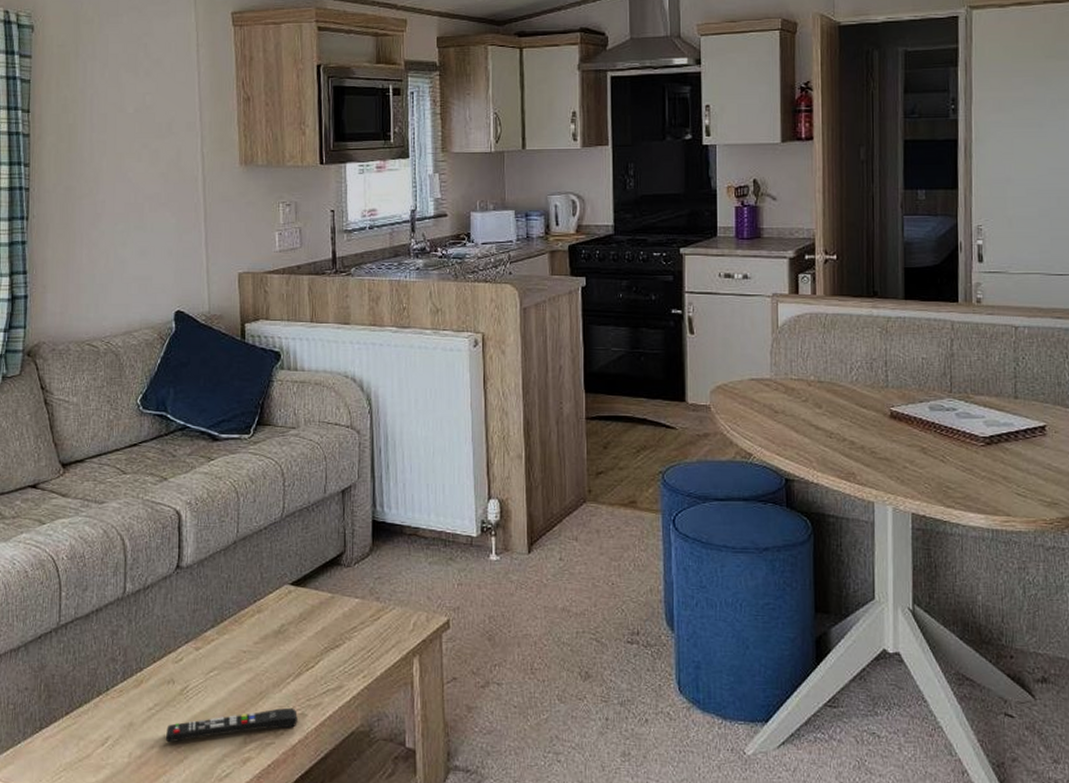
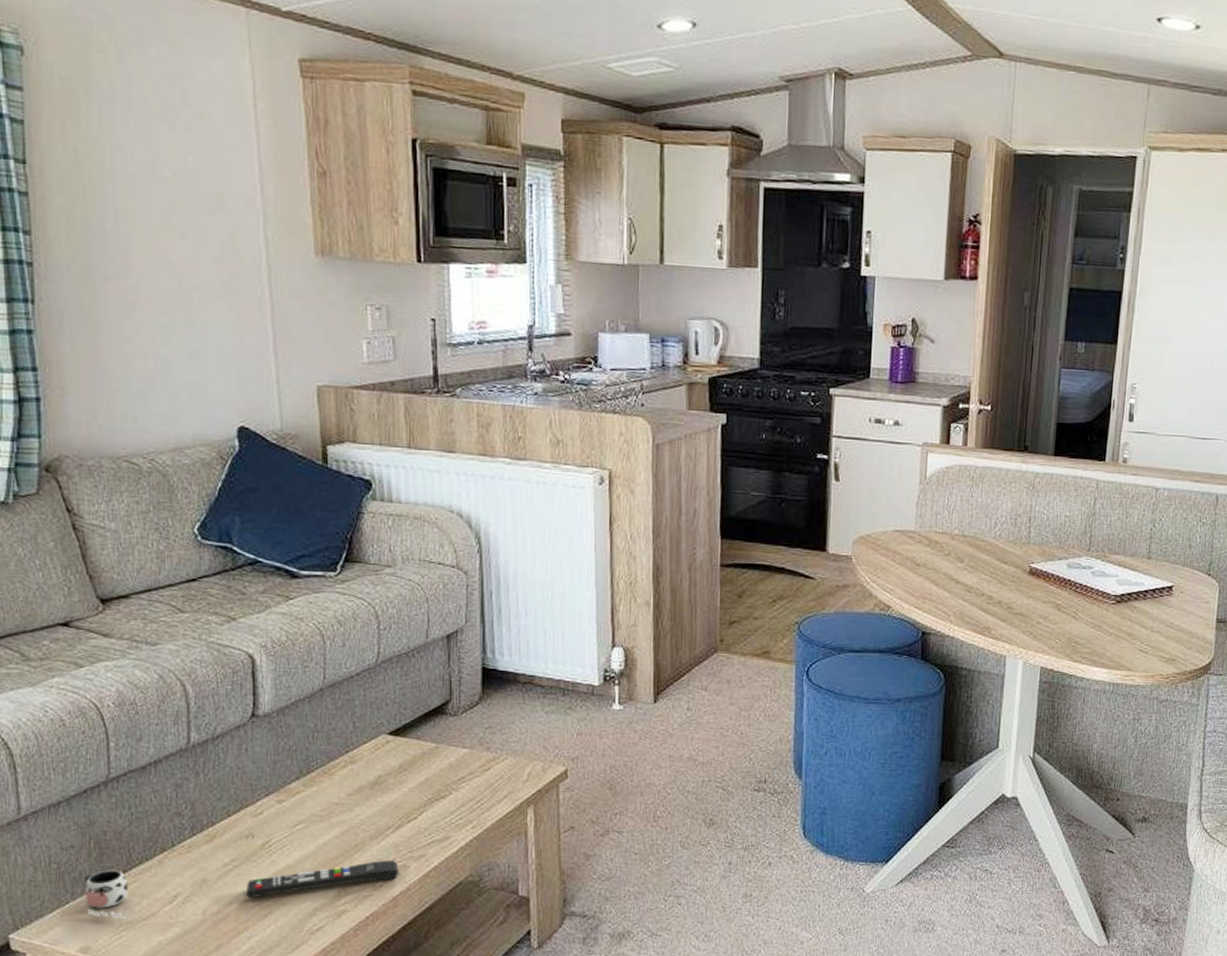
mug: none [33,712,69,760] -> present [84,870,129,919]

